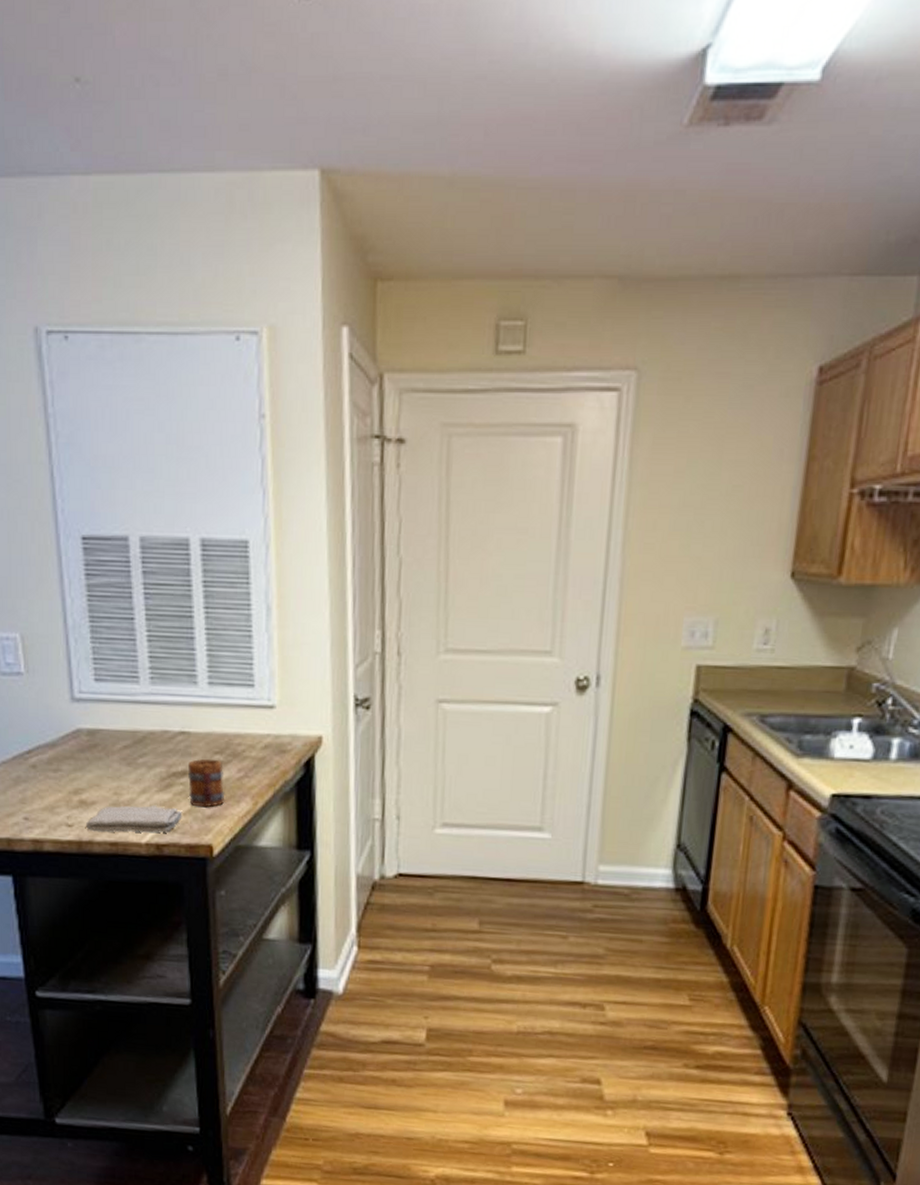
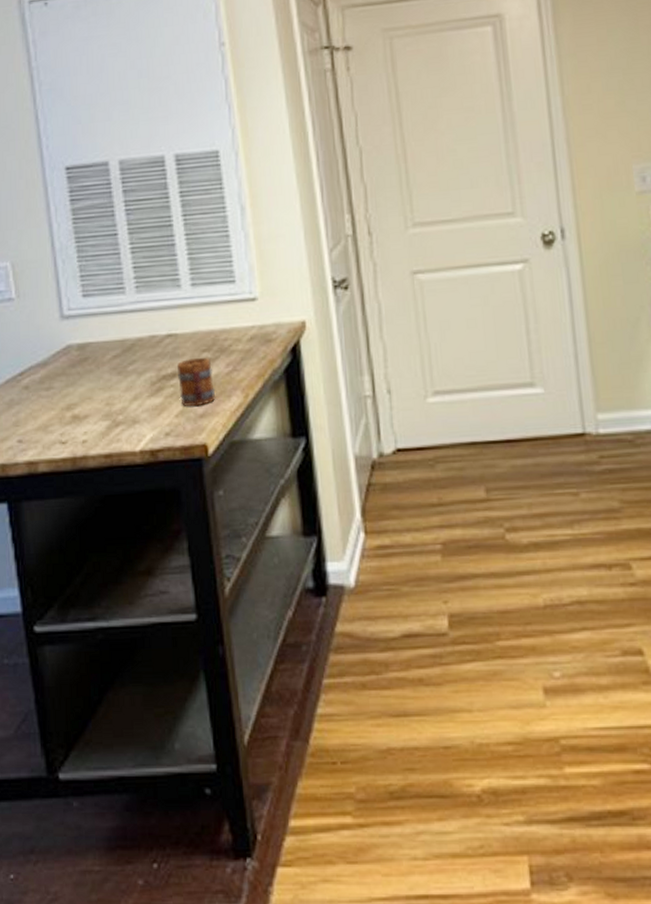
washcloth: present [86,805,182,833] -> none [80,411,175,446]

